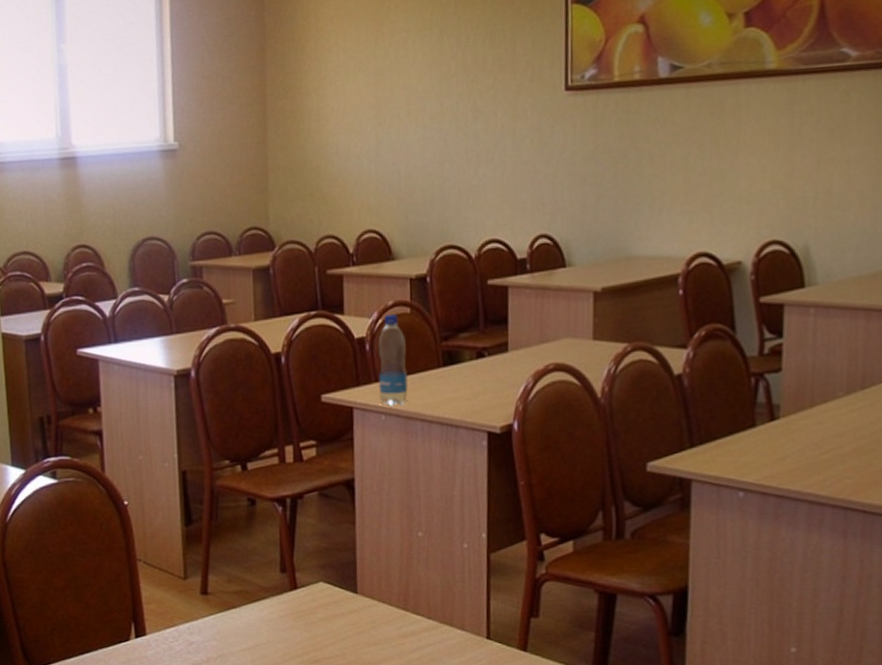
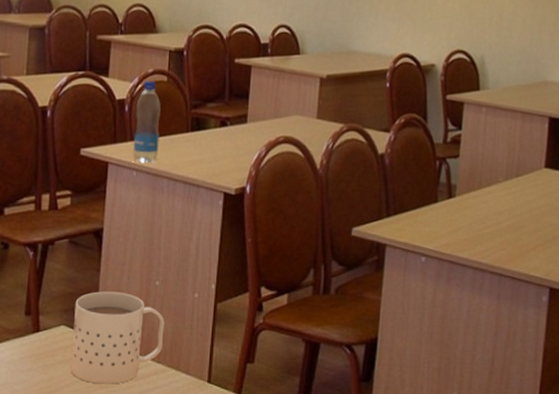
mug: none [332,545,433,642] -> present [70,291,165,384]

